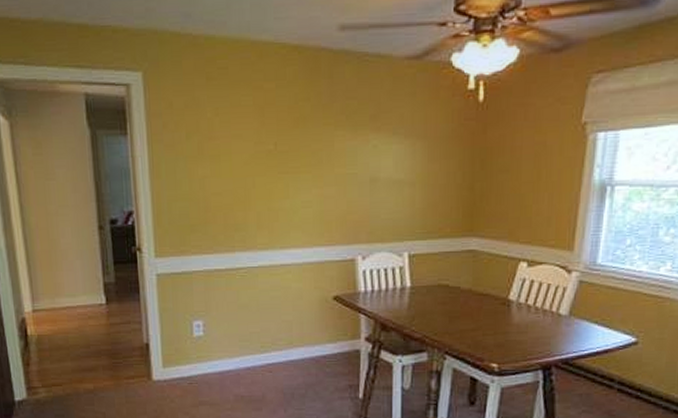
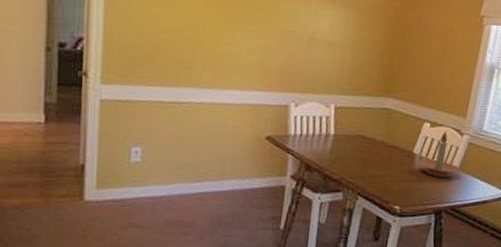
candle holder: none [516,269,571,326] -> present [418,131,460,178]

